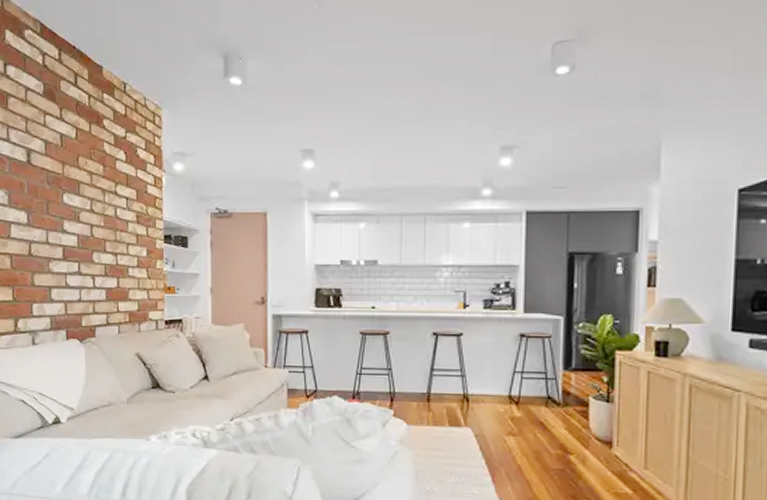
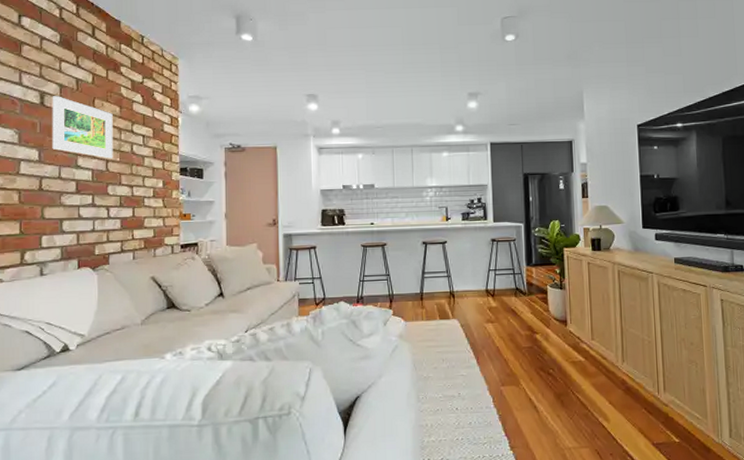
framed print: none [38,153,98,223] -> present [52,96,113,159]

